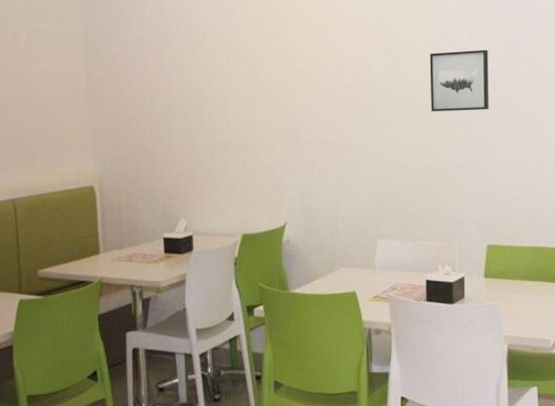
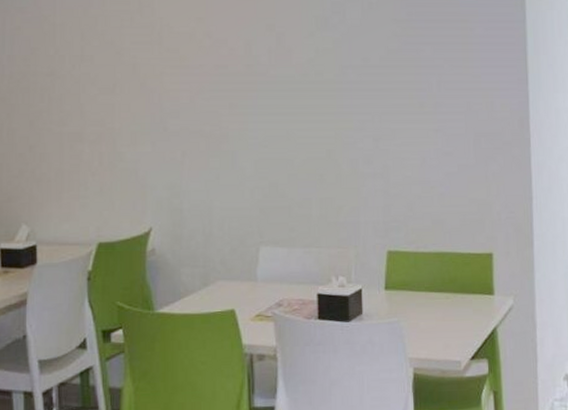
wall art: present [429,49,489,112] -> none [318,27,386,98]

